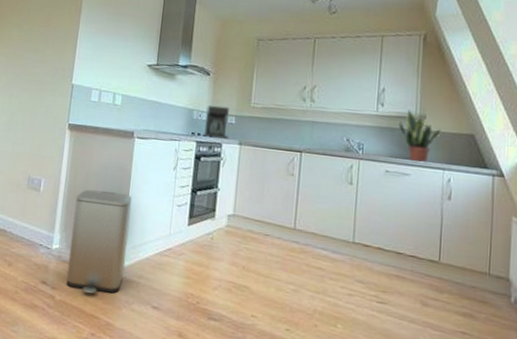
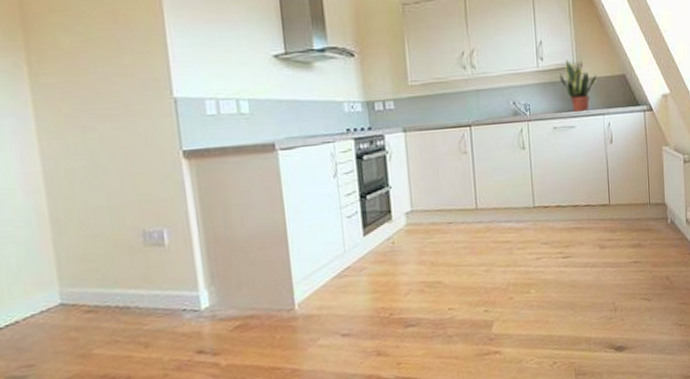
pedal bin: present [66,189,132,294] -> none [217,220,301,347]
coffee maker: present [203,105,229,139] -> none [357,90,391,131]

